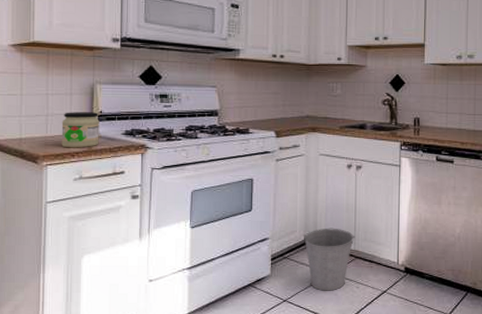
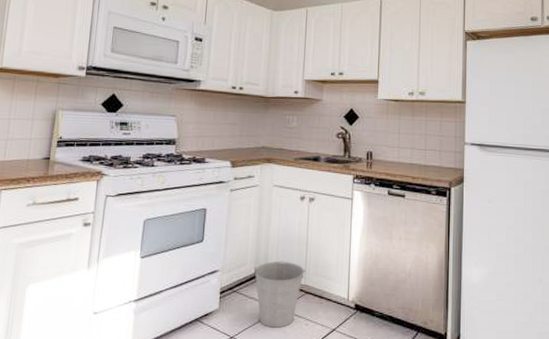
jar: present [61,112,99,148] -> none [18,137,58,174]

